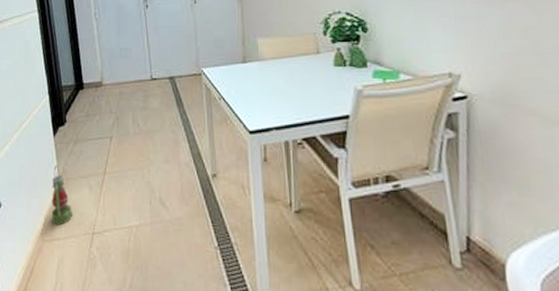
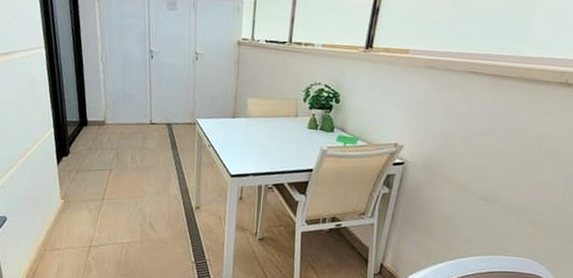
lantern: present [51,164,73,226] -> none [53,189,73,239]

